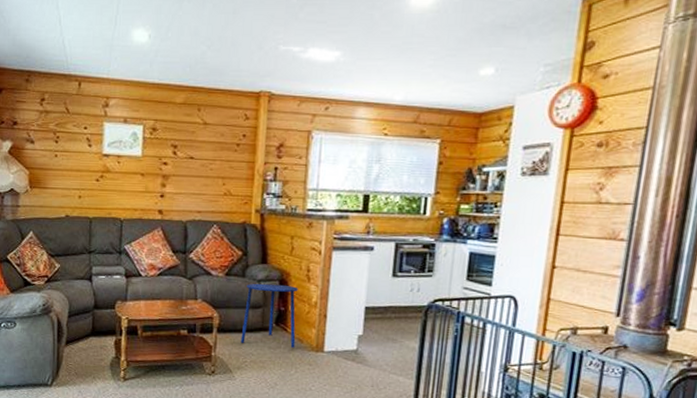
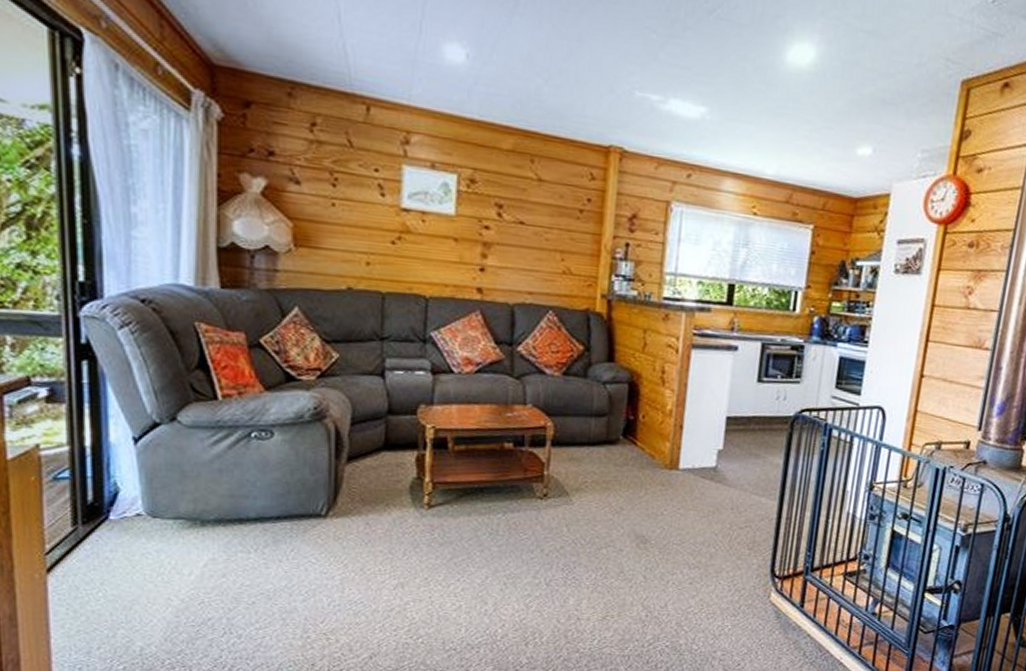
side table: present [240,283,298,348] -> none [580,386,651,465]

